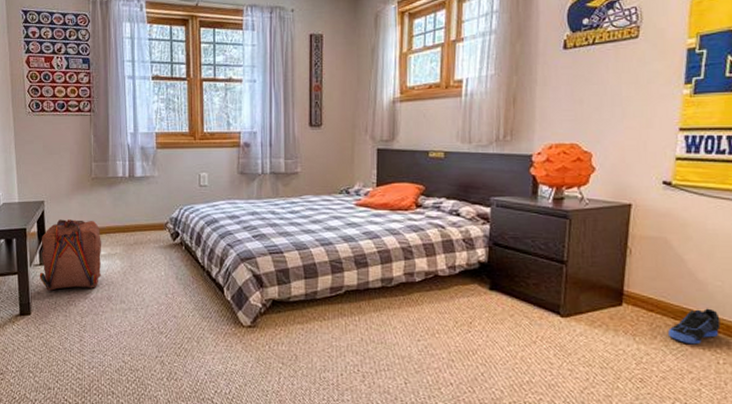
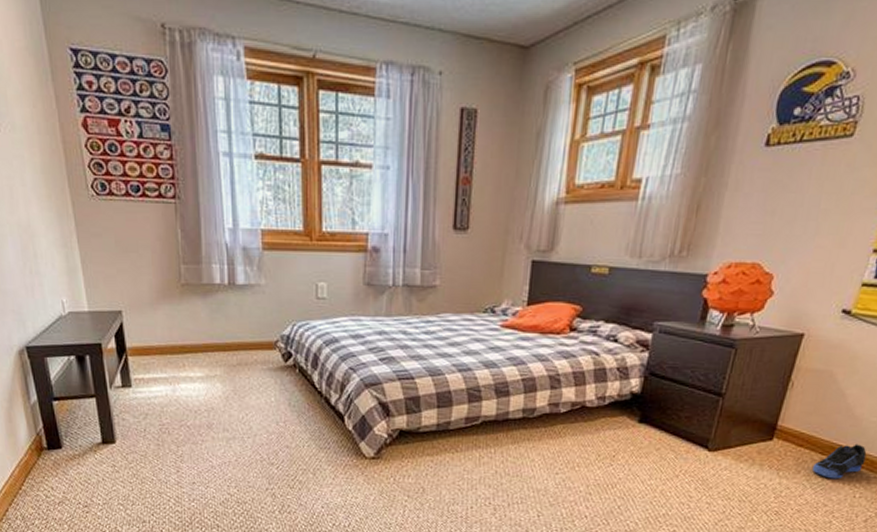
backpack: present [39,219,102,291] -> none [121,334,200,417]

